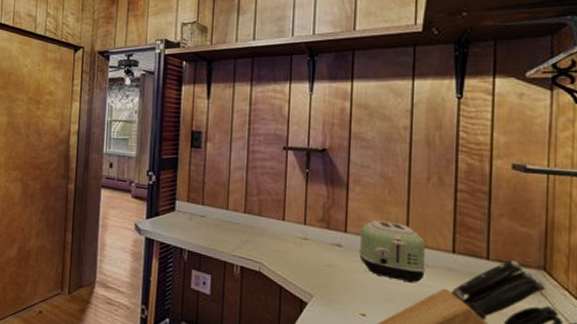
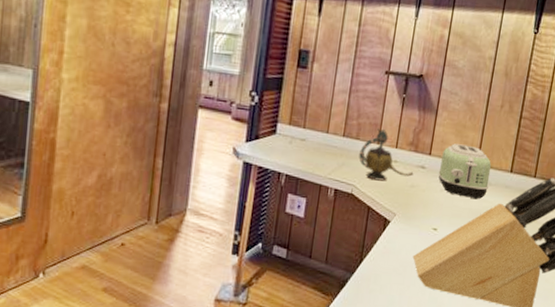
teapot: none [263,204,329,260] -> present [359,128,414,181]

